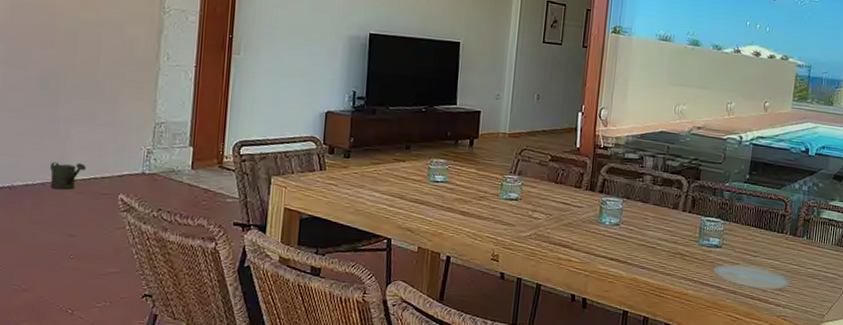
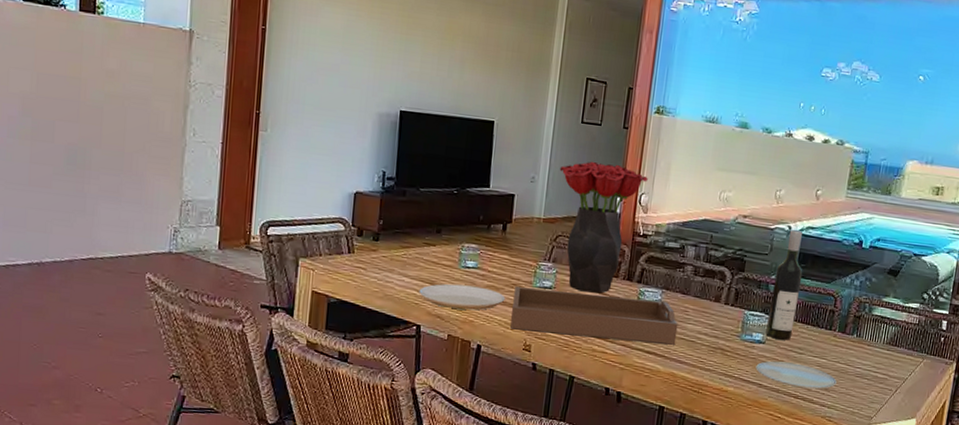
watering can: present [50,162,86,190] -> none [78,239,113,267]
plate: none [389,198,473,223] -> present [419,284,506,310]
serving tray: none [478,198,639,251] -> present [510,285,679,345]
bouquet: none [523,78,607,204] -> present [559,161,648,294]
bottle: none [722,140,755,244] -> present [766,230,803,340]

